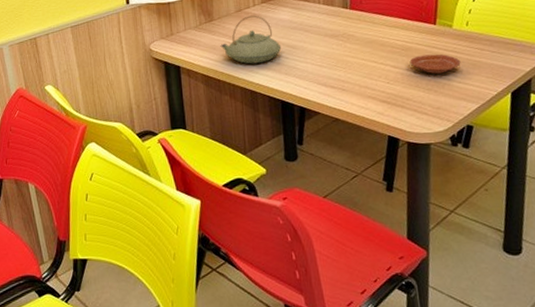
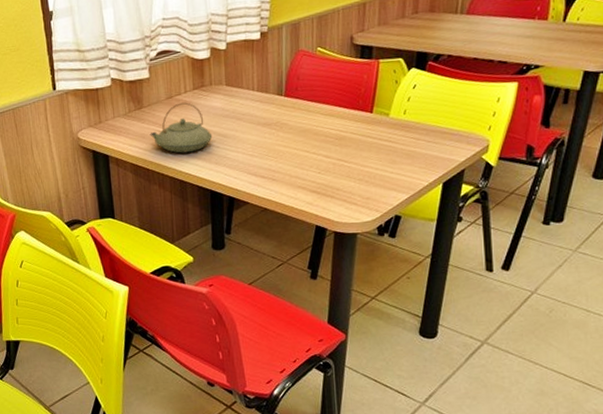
plate: present [409,54,461,74] -> none [342,143,395,164]

